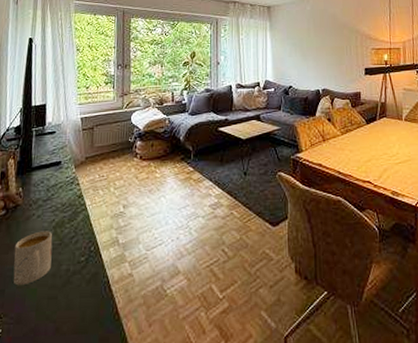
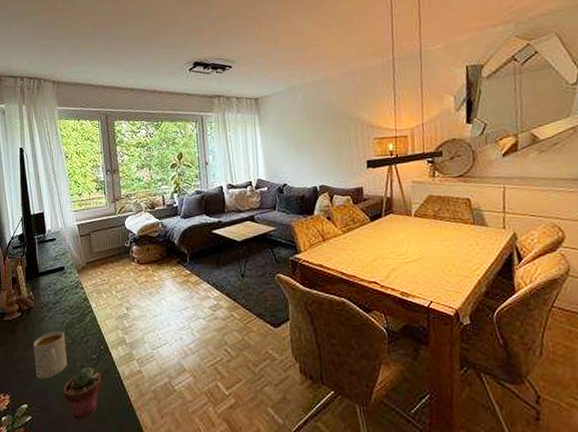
potted succulent: none [42,271,87,331] -> present [64,367,101,419]

